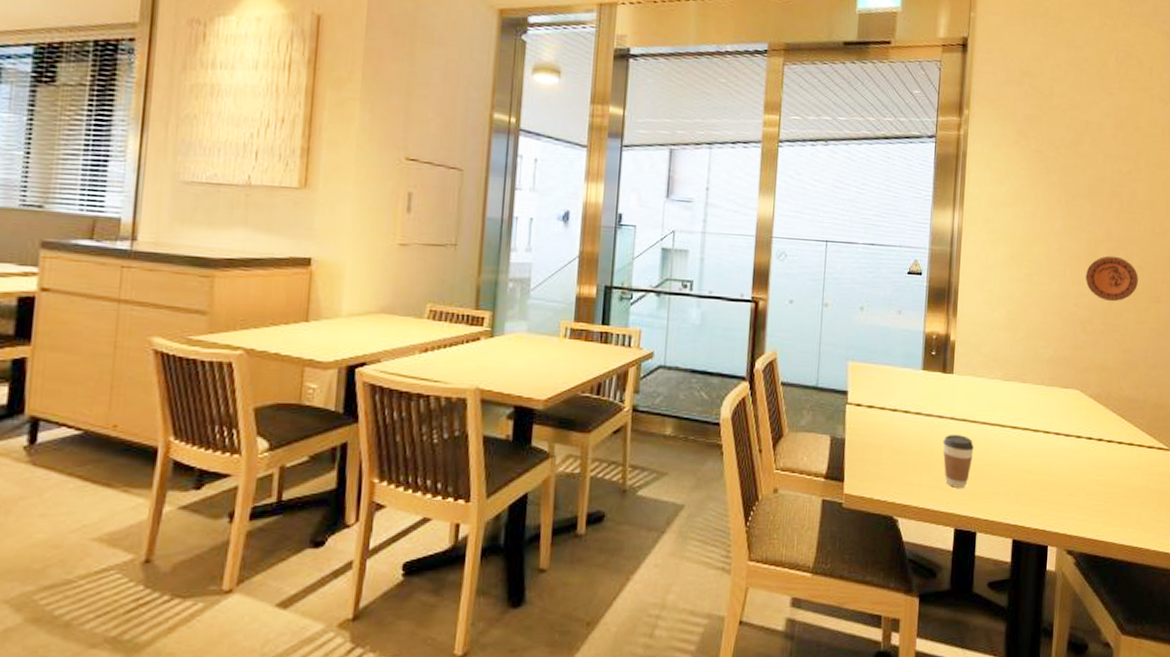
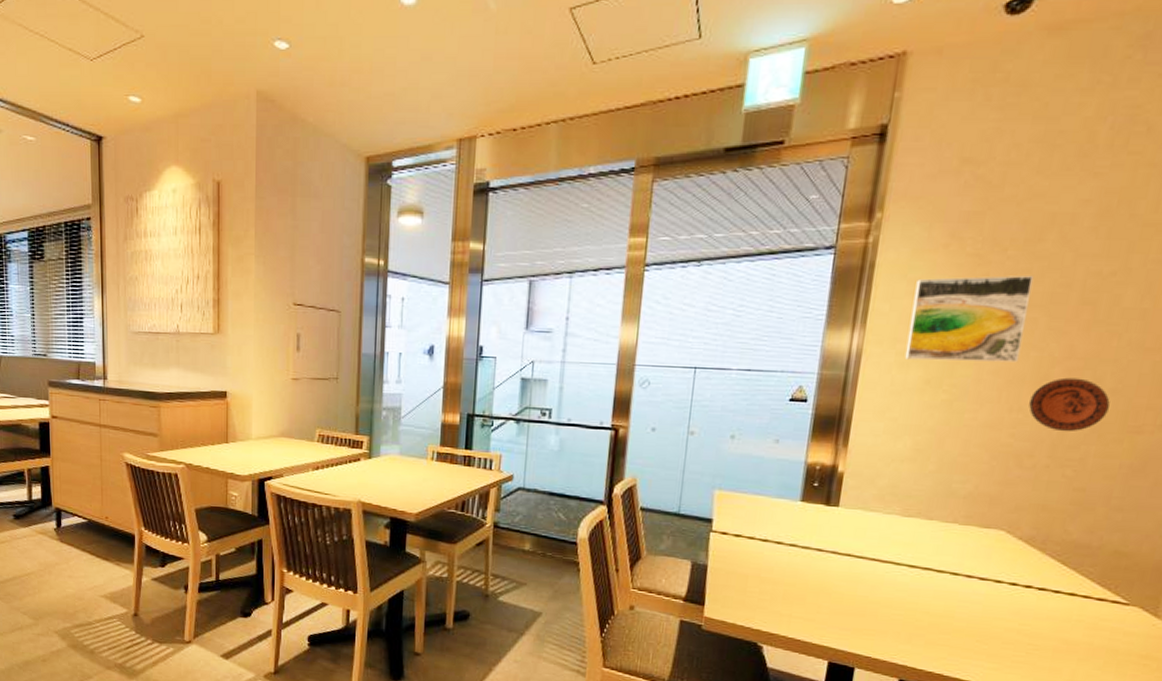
coffee cup: present [943,435,974,488] -> none [820,569,859,623]
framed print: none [994,168,1079,242] -> present [904,275,1035,363]

